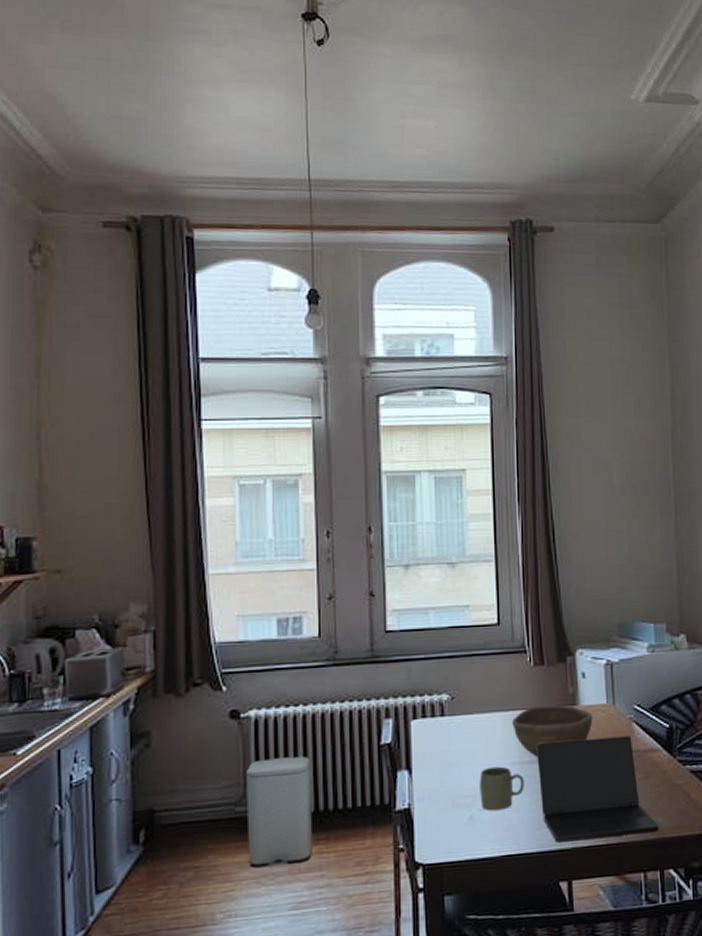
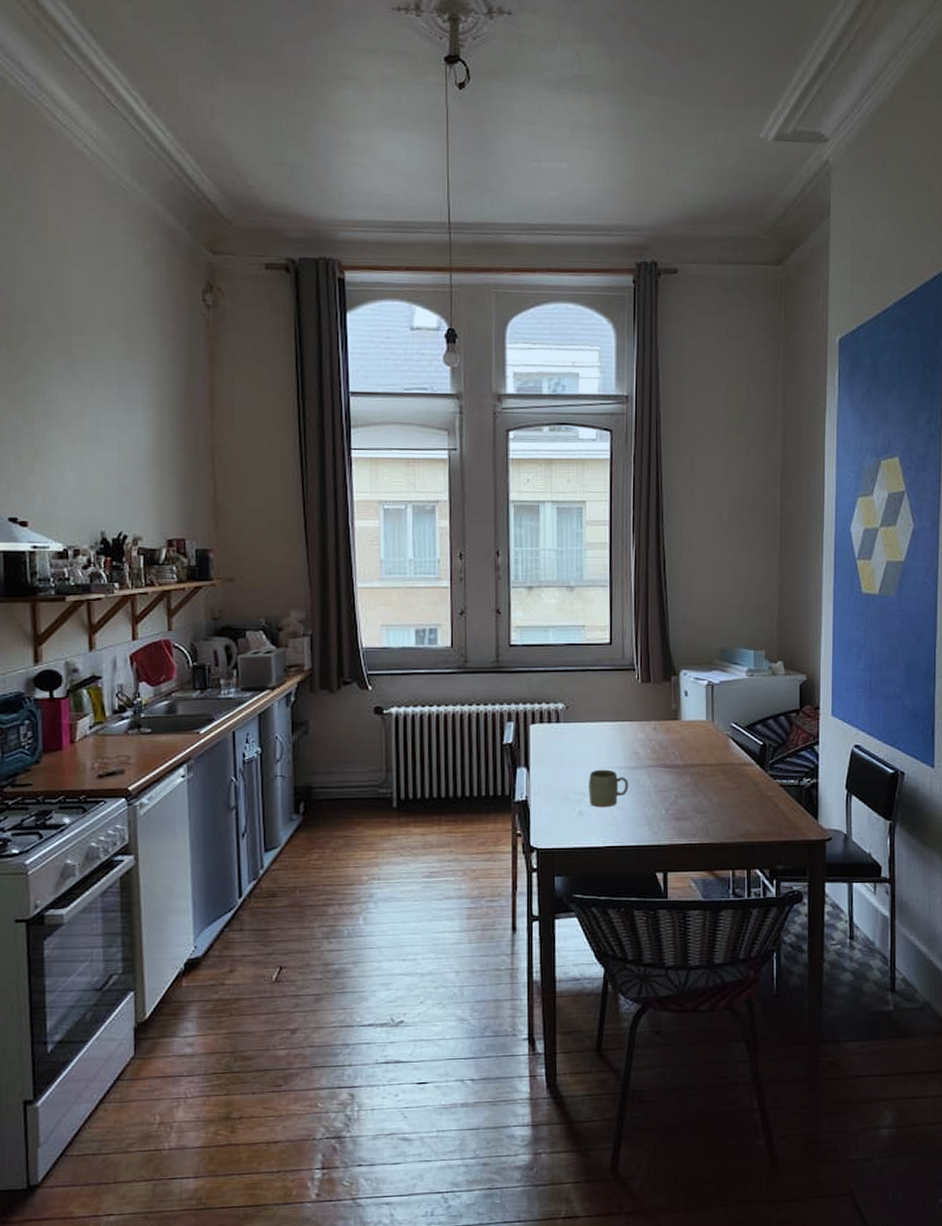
pedal bin: present [246,756,312,869] -> none [388,750,443,841]
bowl: present [512,705,593,757] -> none [620,719,693,764]
laptop: present [536,736,659,843] -> none [640,750,749,839]

